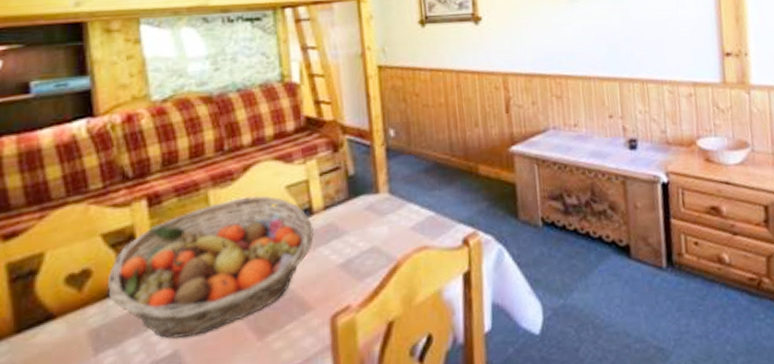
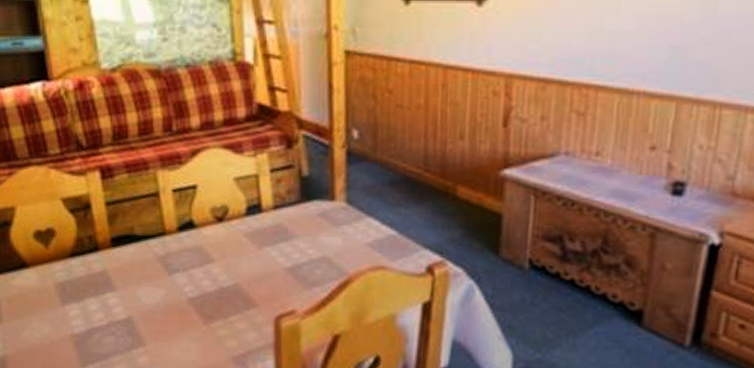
fruit basket: present [108,195,314,339] -> none [70,183,262,308]

